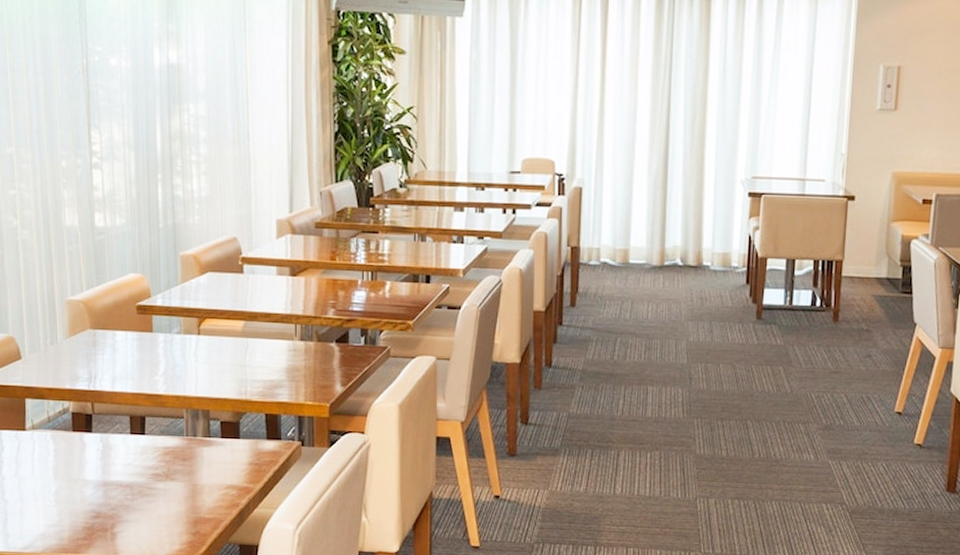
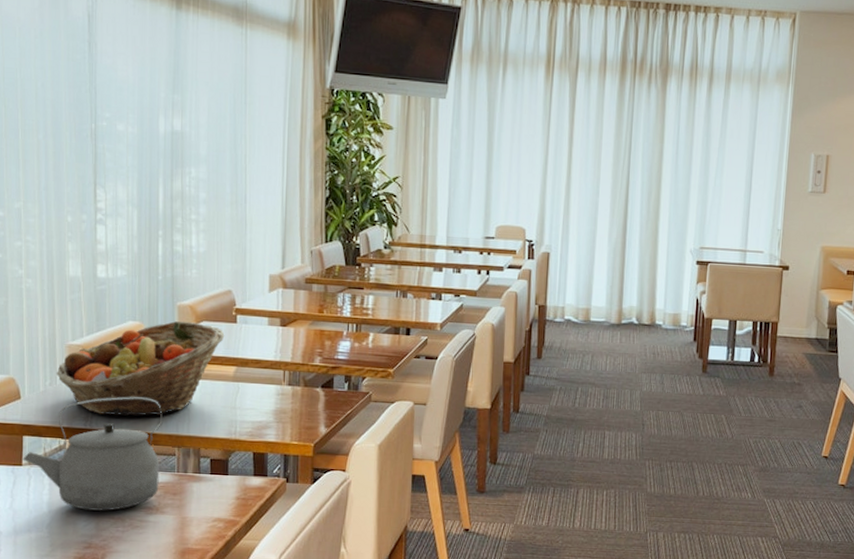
tea kettle: none [26,355,169,478] -> present [23,396,163,511]
fruit basket: none [57,273,231,376] -> present [57,321,225,416]

